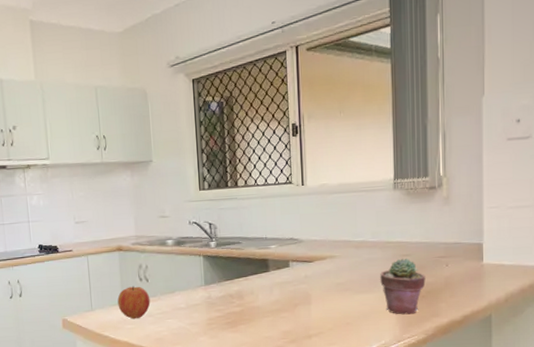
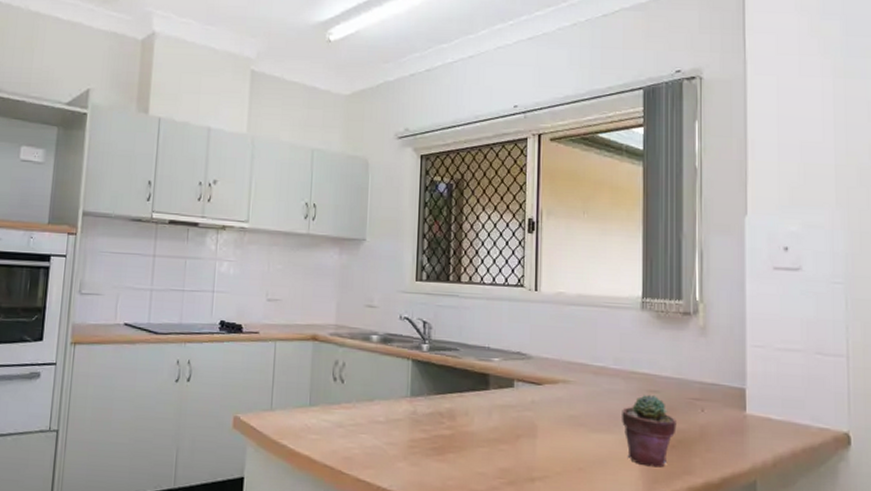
apple: present [117,285,151,320] -> none [303,385,343,429]

